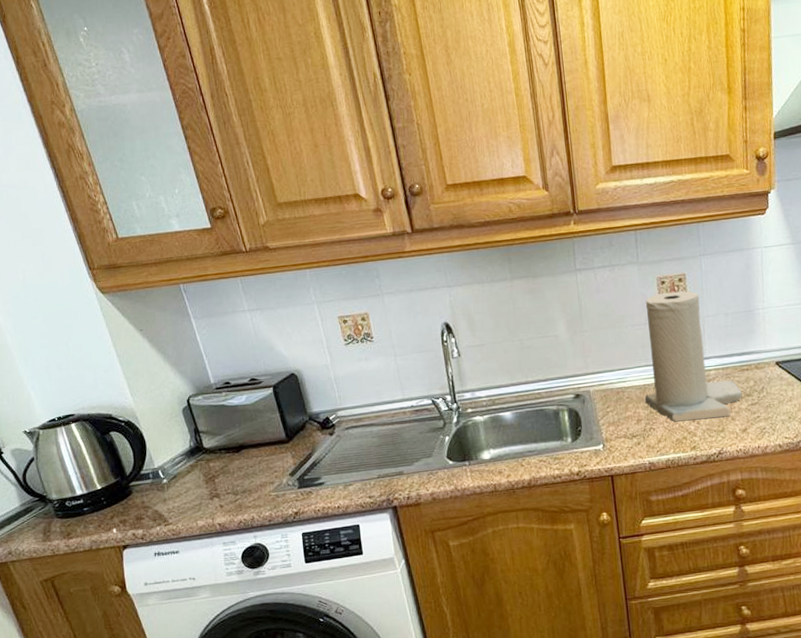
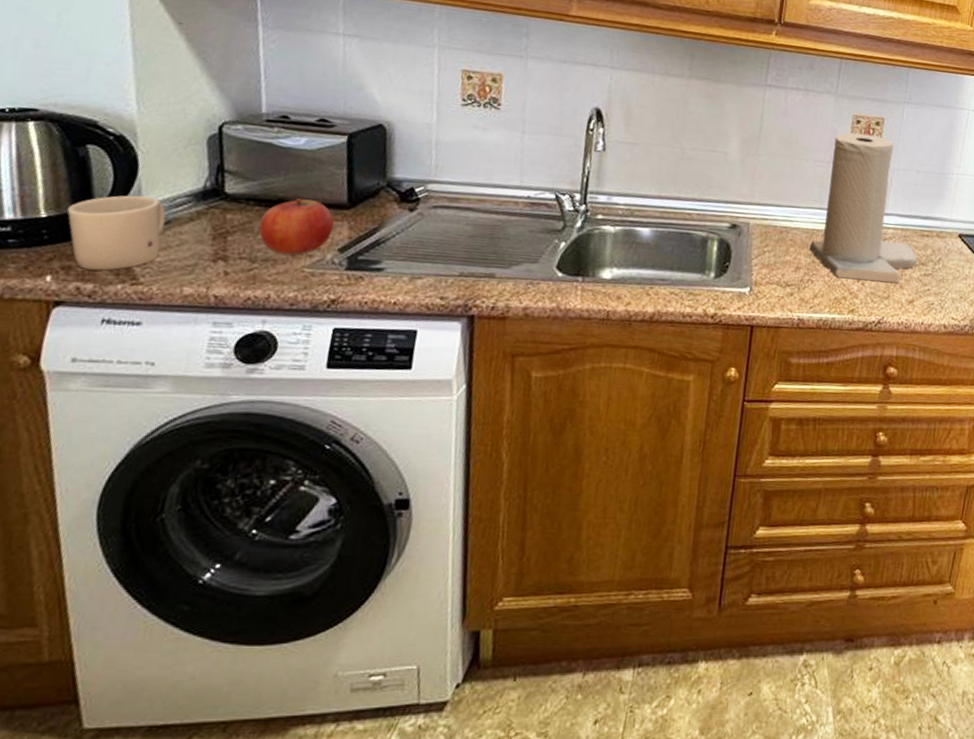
mug: none [111,461,176,520] -> present [67,195,166,271]
fruit: none [232,441,282,486] -> present [258,199,335,256]

